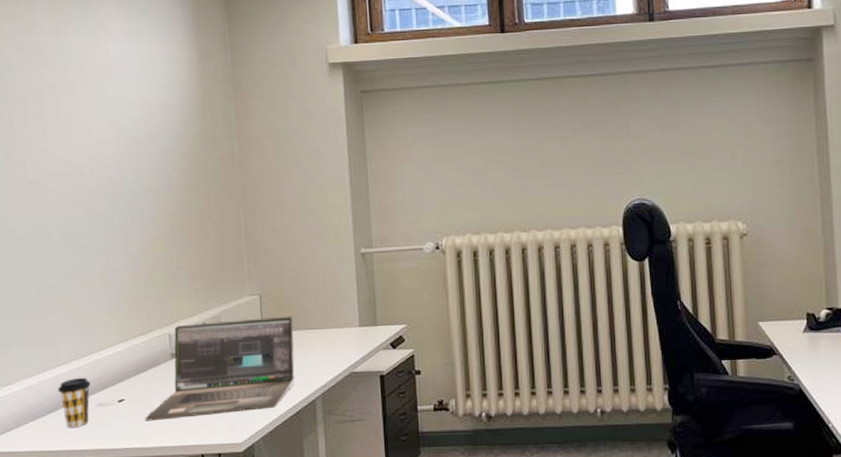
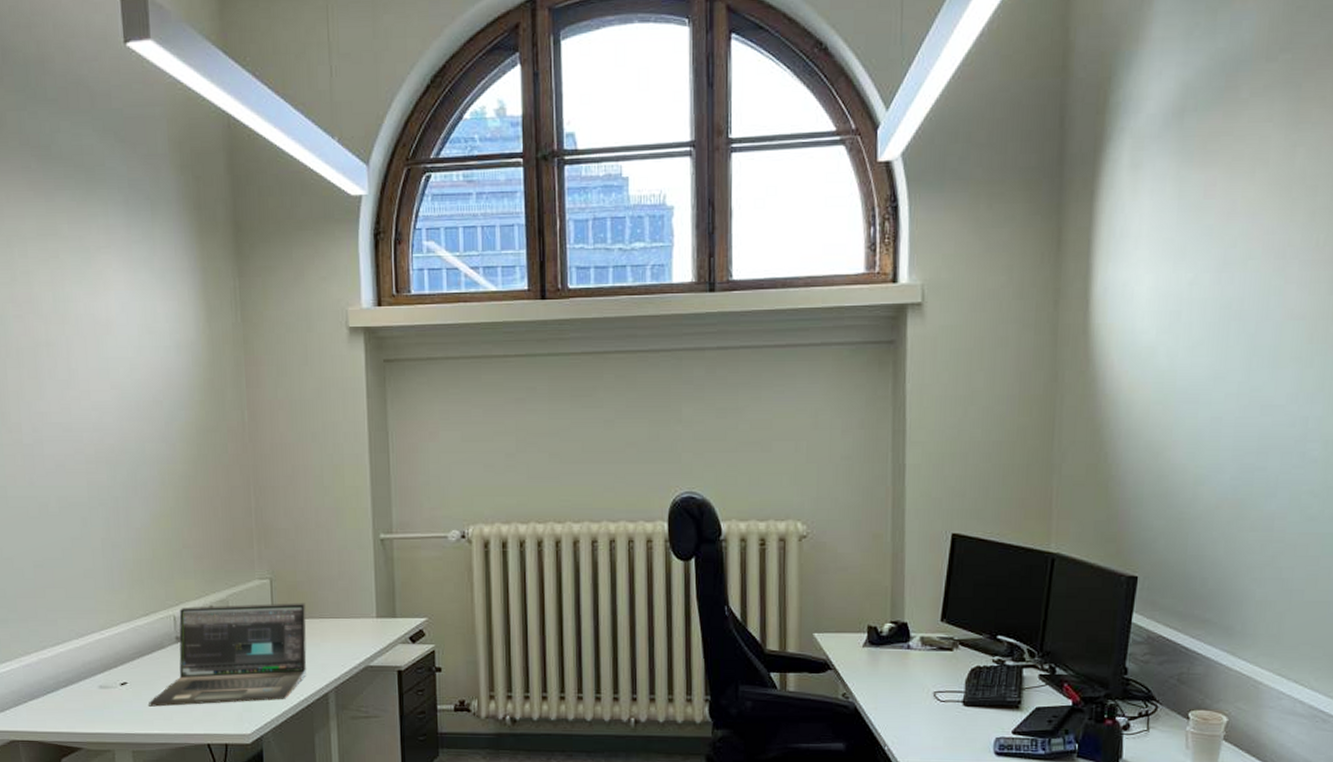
coffee cup: present [58,377,91,428] -> none [58,657,92,710]

